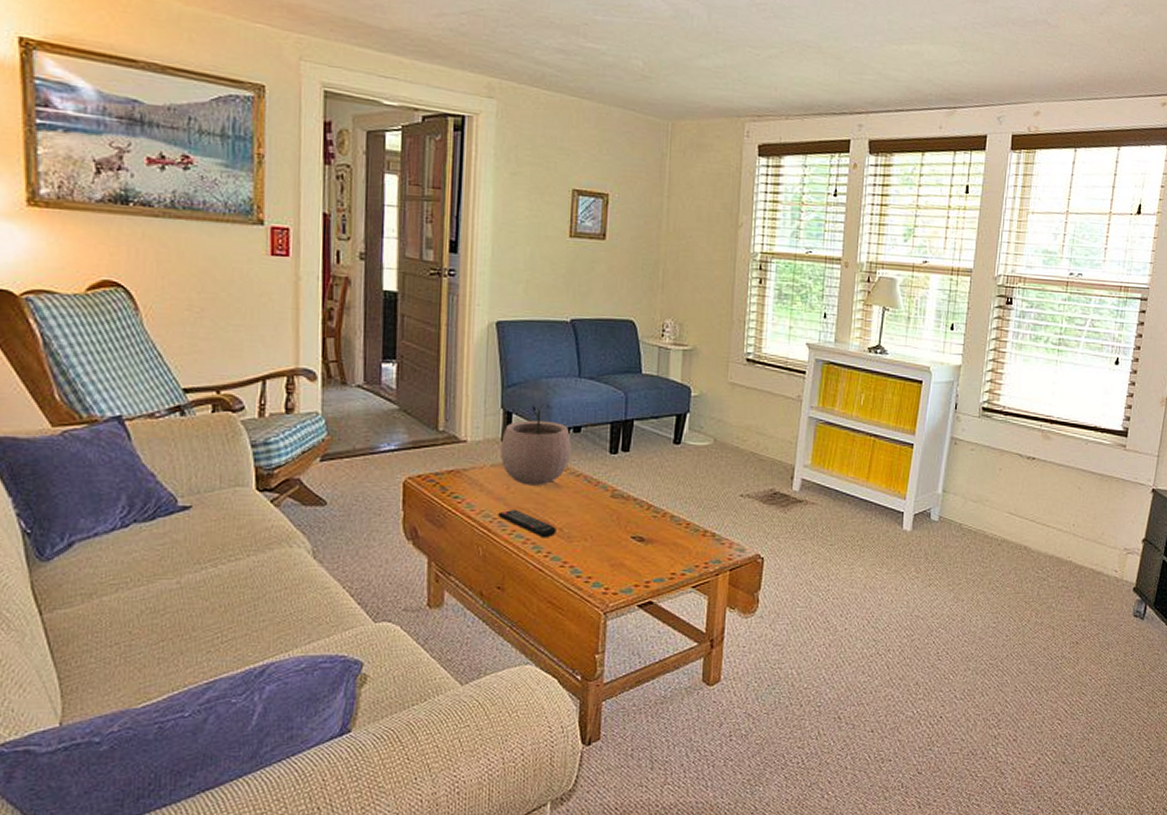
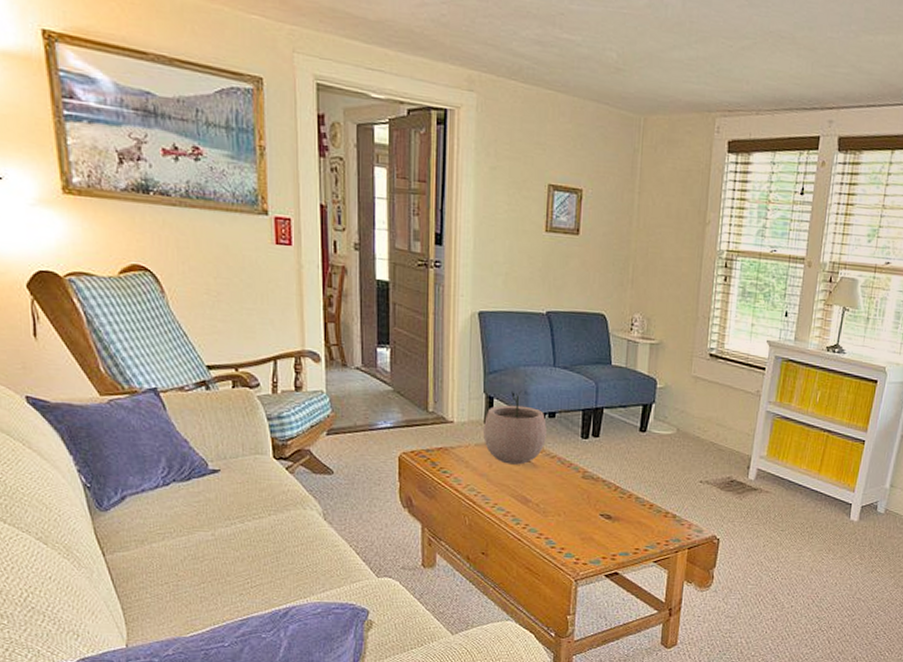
remote control: present [498,509,556,538] -> none [482,484,533,512]

